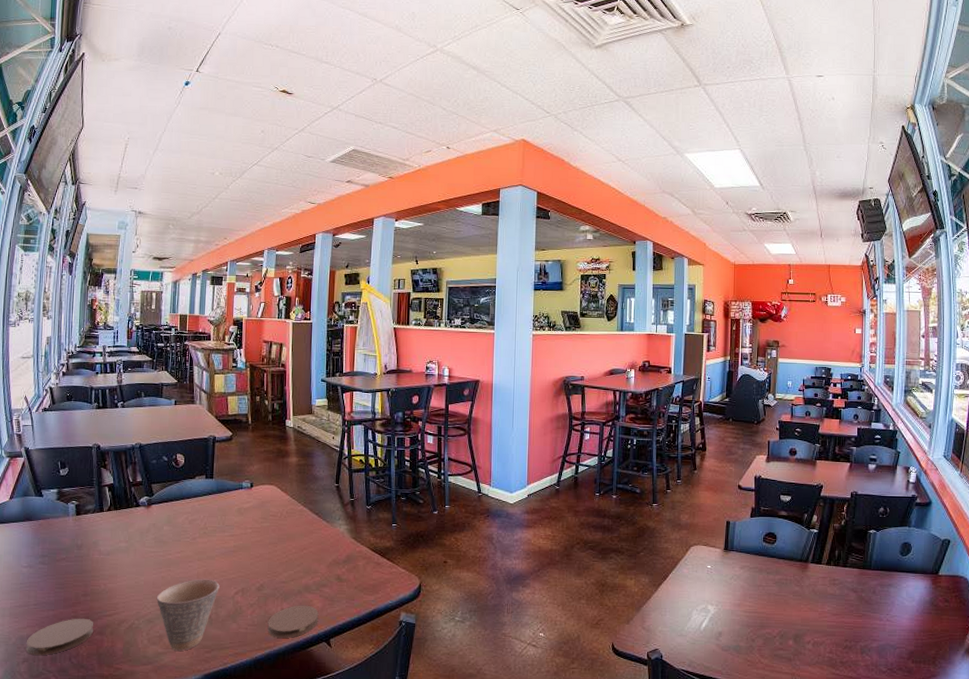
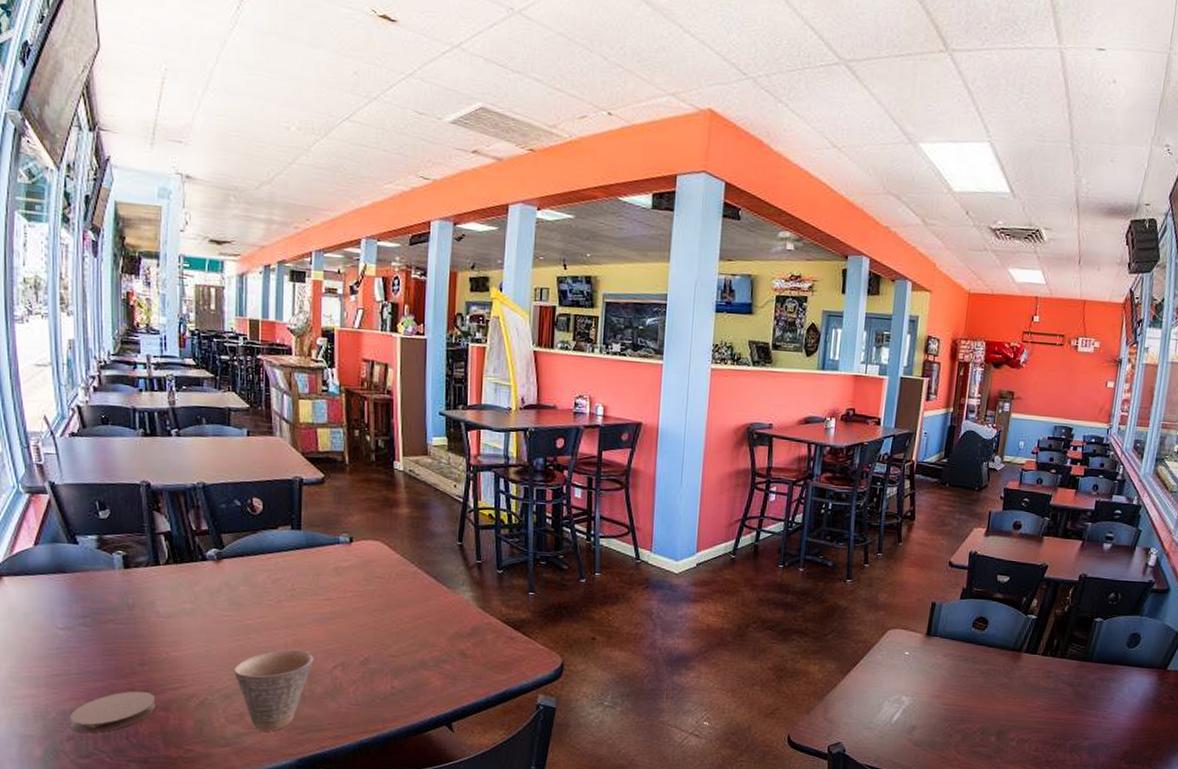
coaster: present [267,605,319,638] -> none [375,683,438,720]

